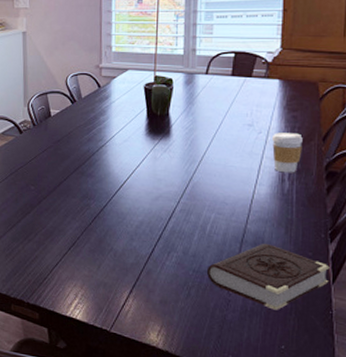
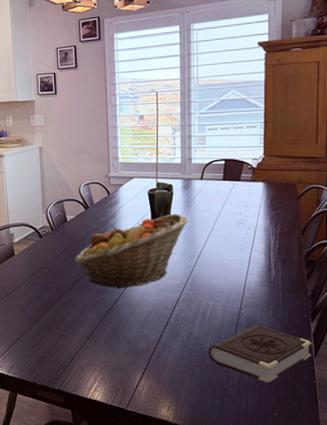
fruit basket: none [58,112,189,195] -> present [75,213,188,289]
coffee cup: present [272,133,303,173] -> none [260,228,285,263]

